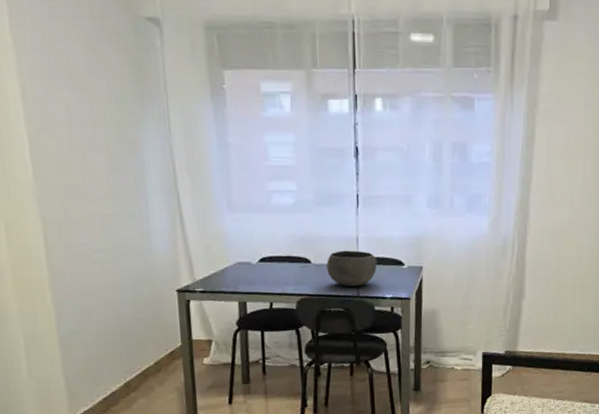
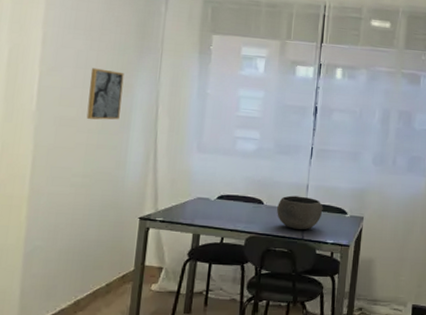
wall art: none [87,124,132,187] -> present [86,68,124,120]

